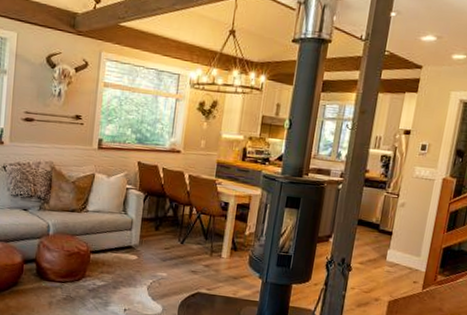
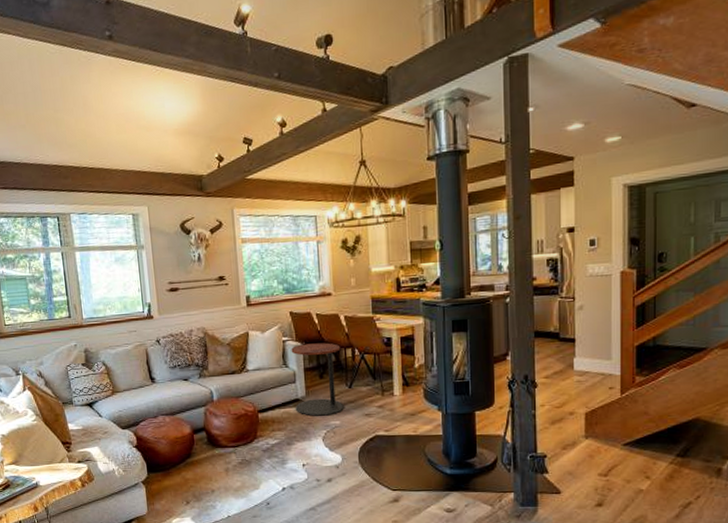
side table: none [126,194,180,267] -> present [291,342,344,416]

